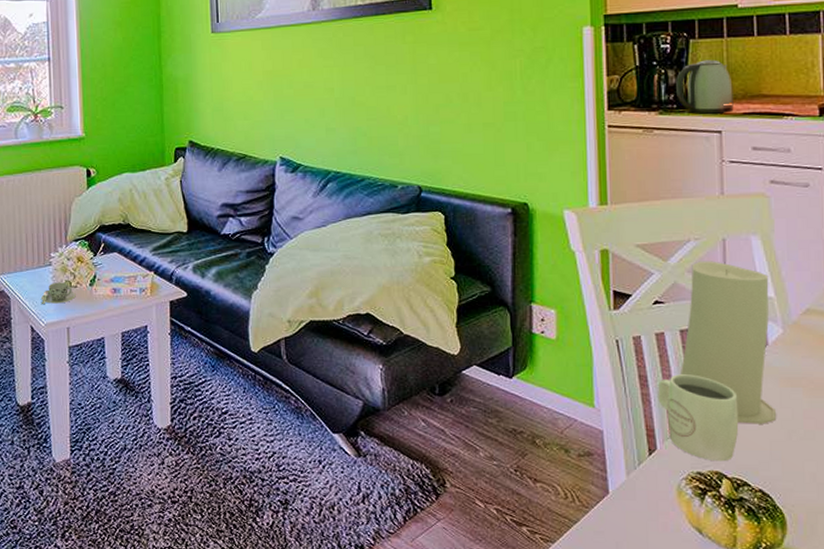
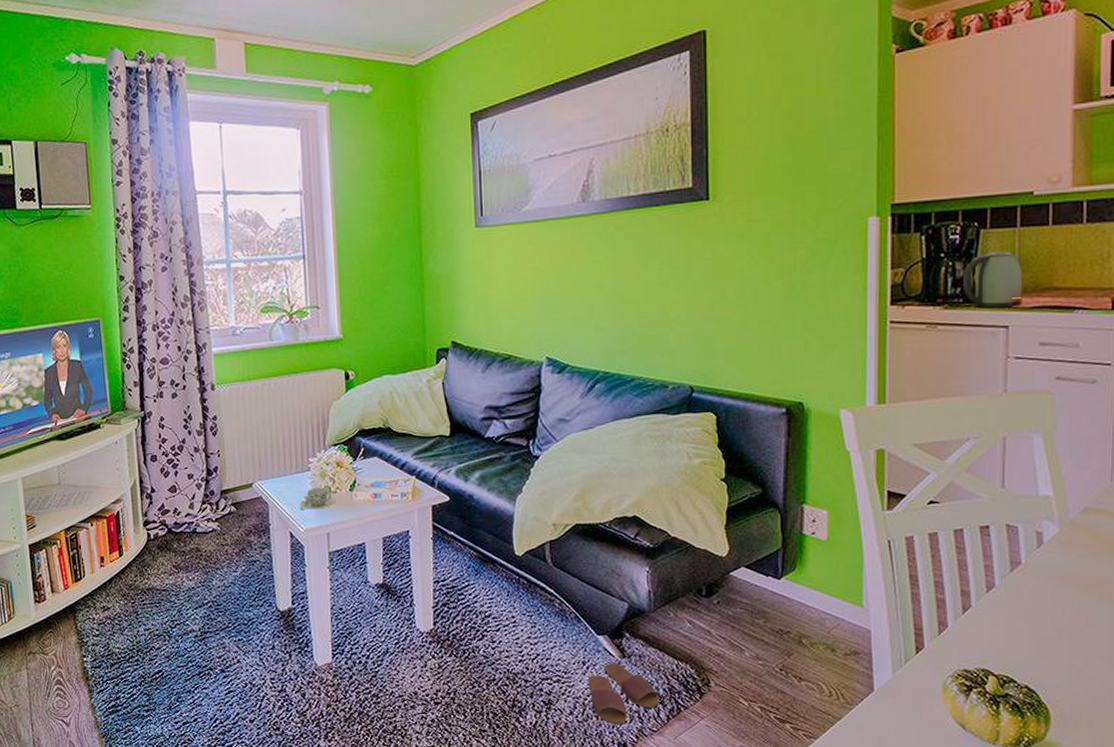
slippers: none [324,462,396,526] -> present [588,663,659,724]
mug: present [658,374,739,462] -> none [928,574,1009,659]
candle: present [681,261,776,424] -> none [952,460,1048,622]

